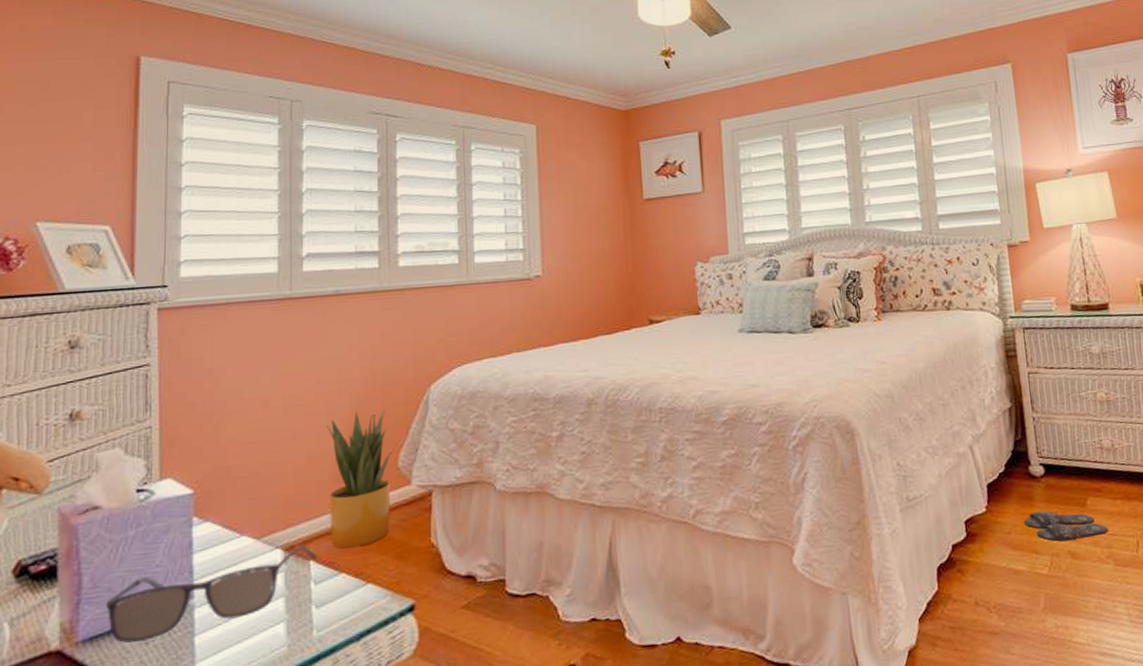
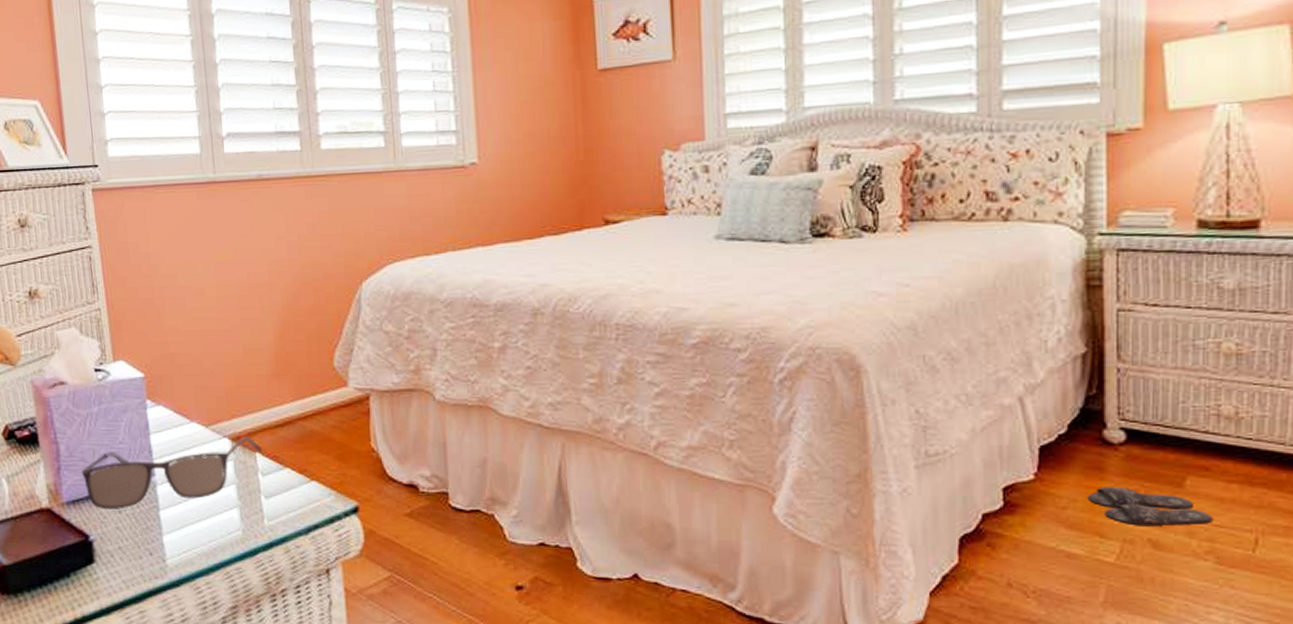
planter: present [327,409,395,550] -> none [261,306,330,445]

